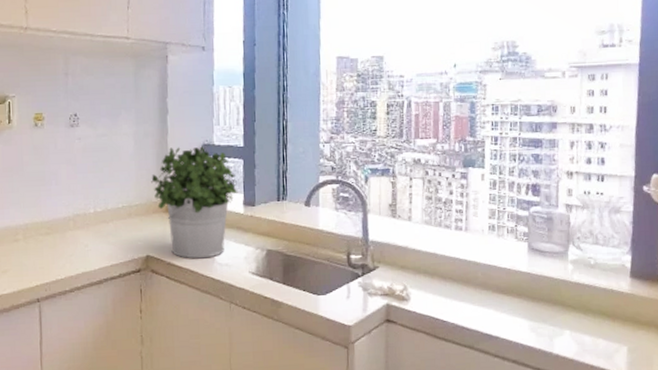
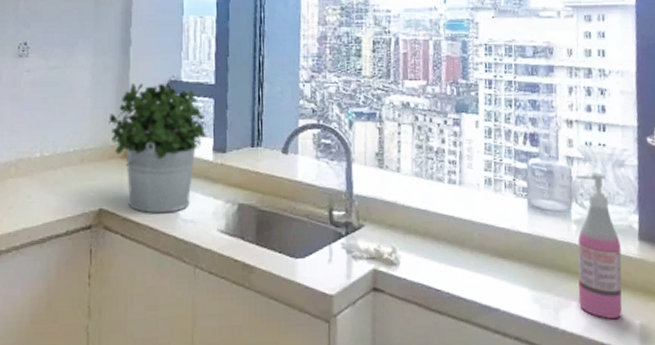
soap dispenser: none [571,218,614,346] -> present [576,172,622,320]

